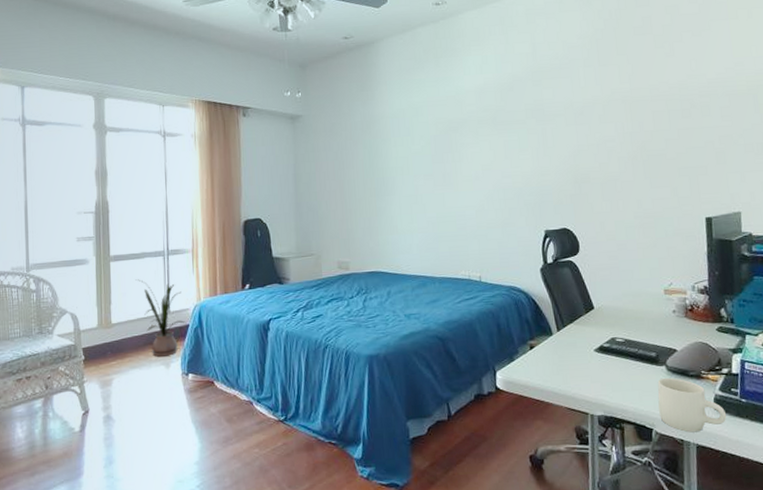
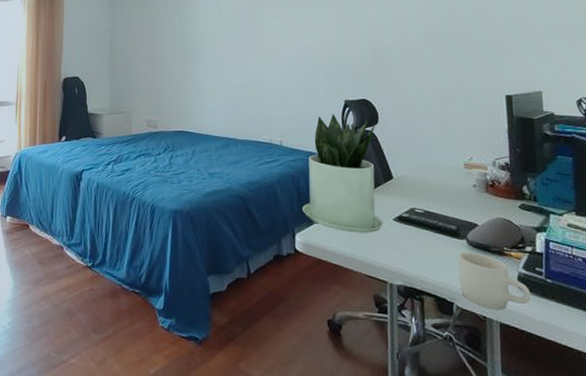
planter: none [503,245,584,367] -> present [302,113,383,233]

